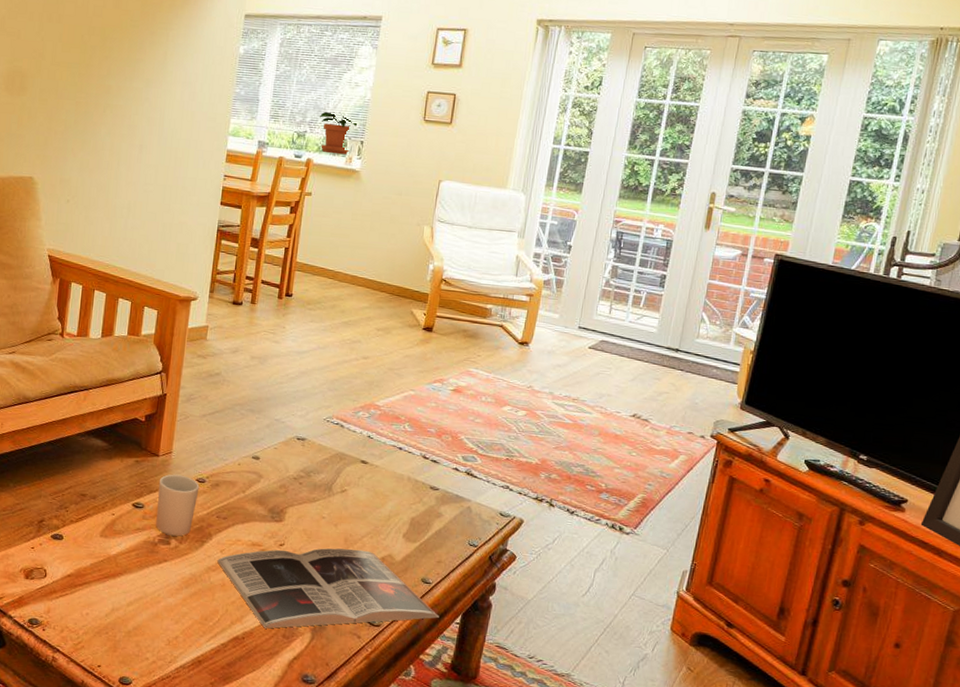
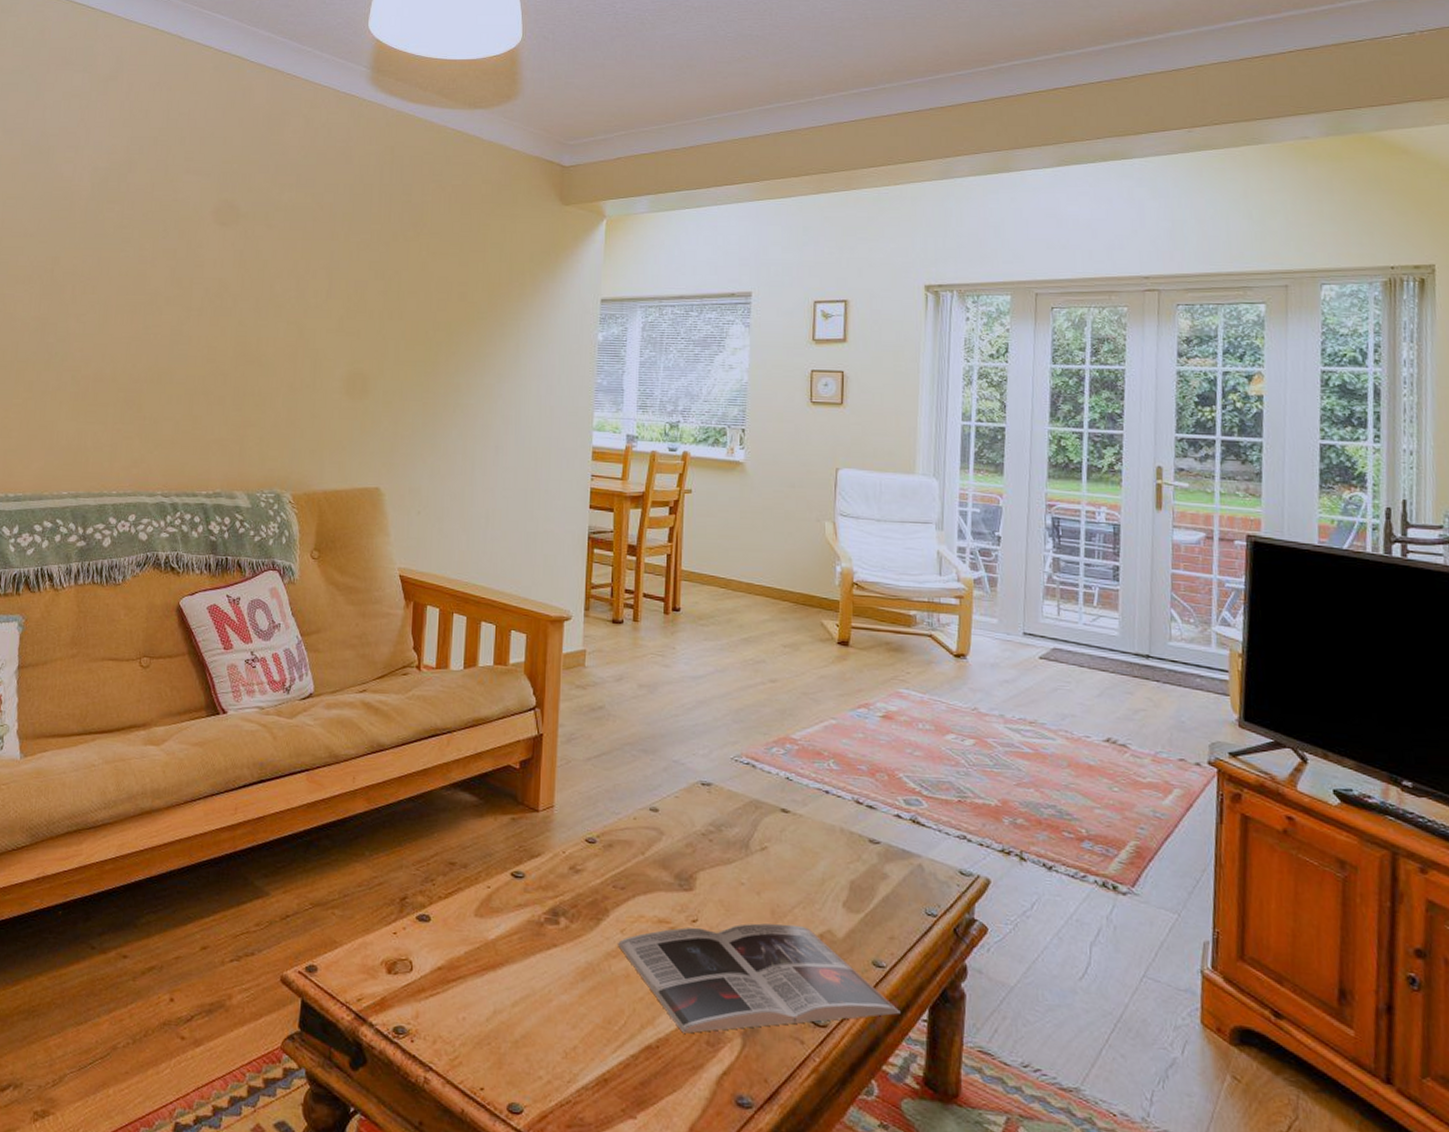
mug: present [156,474,200,536] -> none [540,833,589,913]
potted plant: present [319,111,358,155] -> none [692,398,737,445]

